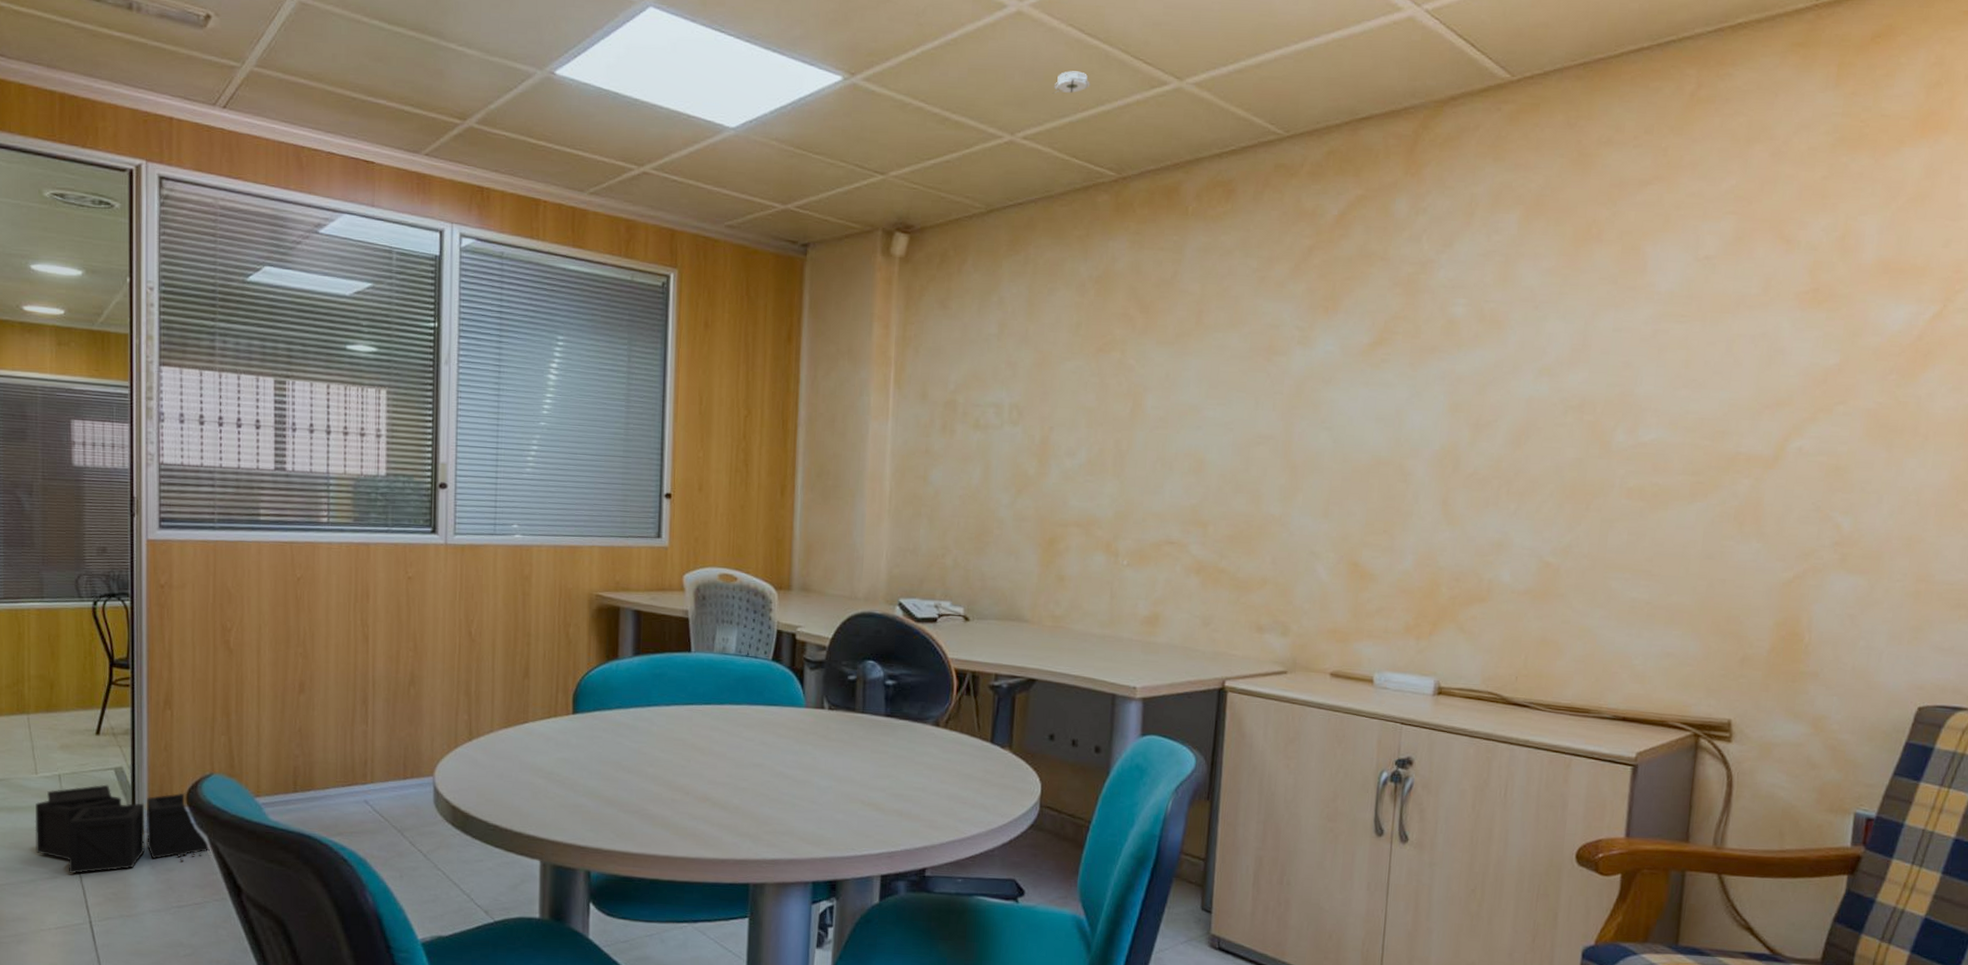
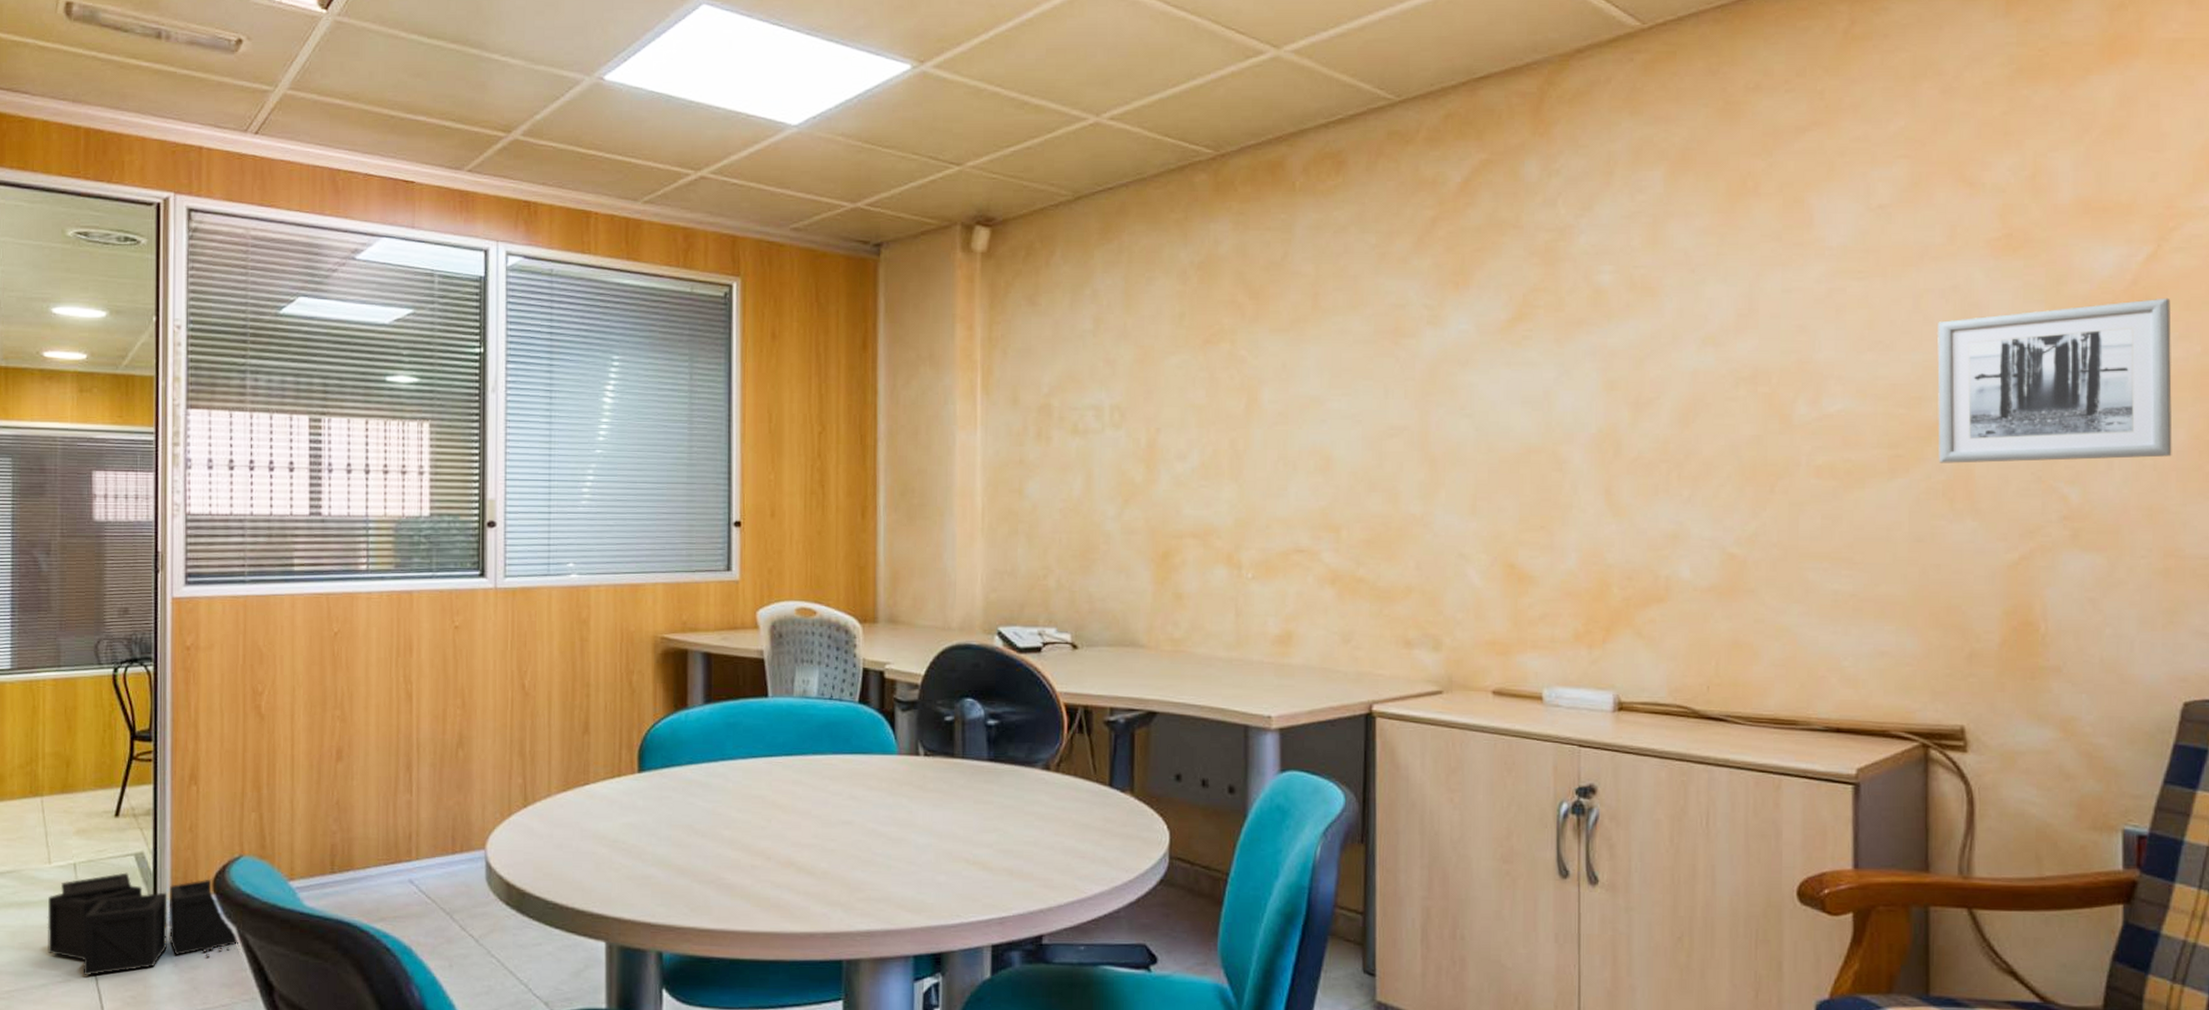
smoke detector: present [1053,71,1090,94] -> none [1139,45,1180,71]
wall art: none [1733,353,1949,494] -> present [1937,297,2172,464]

